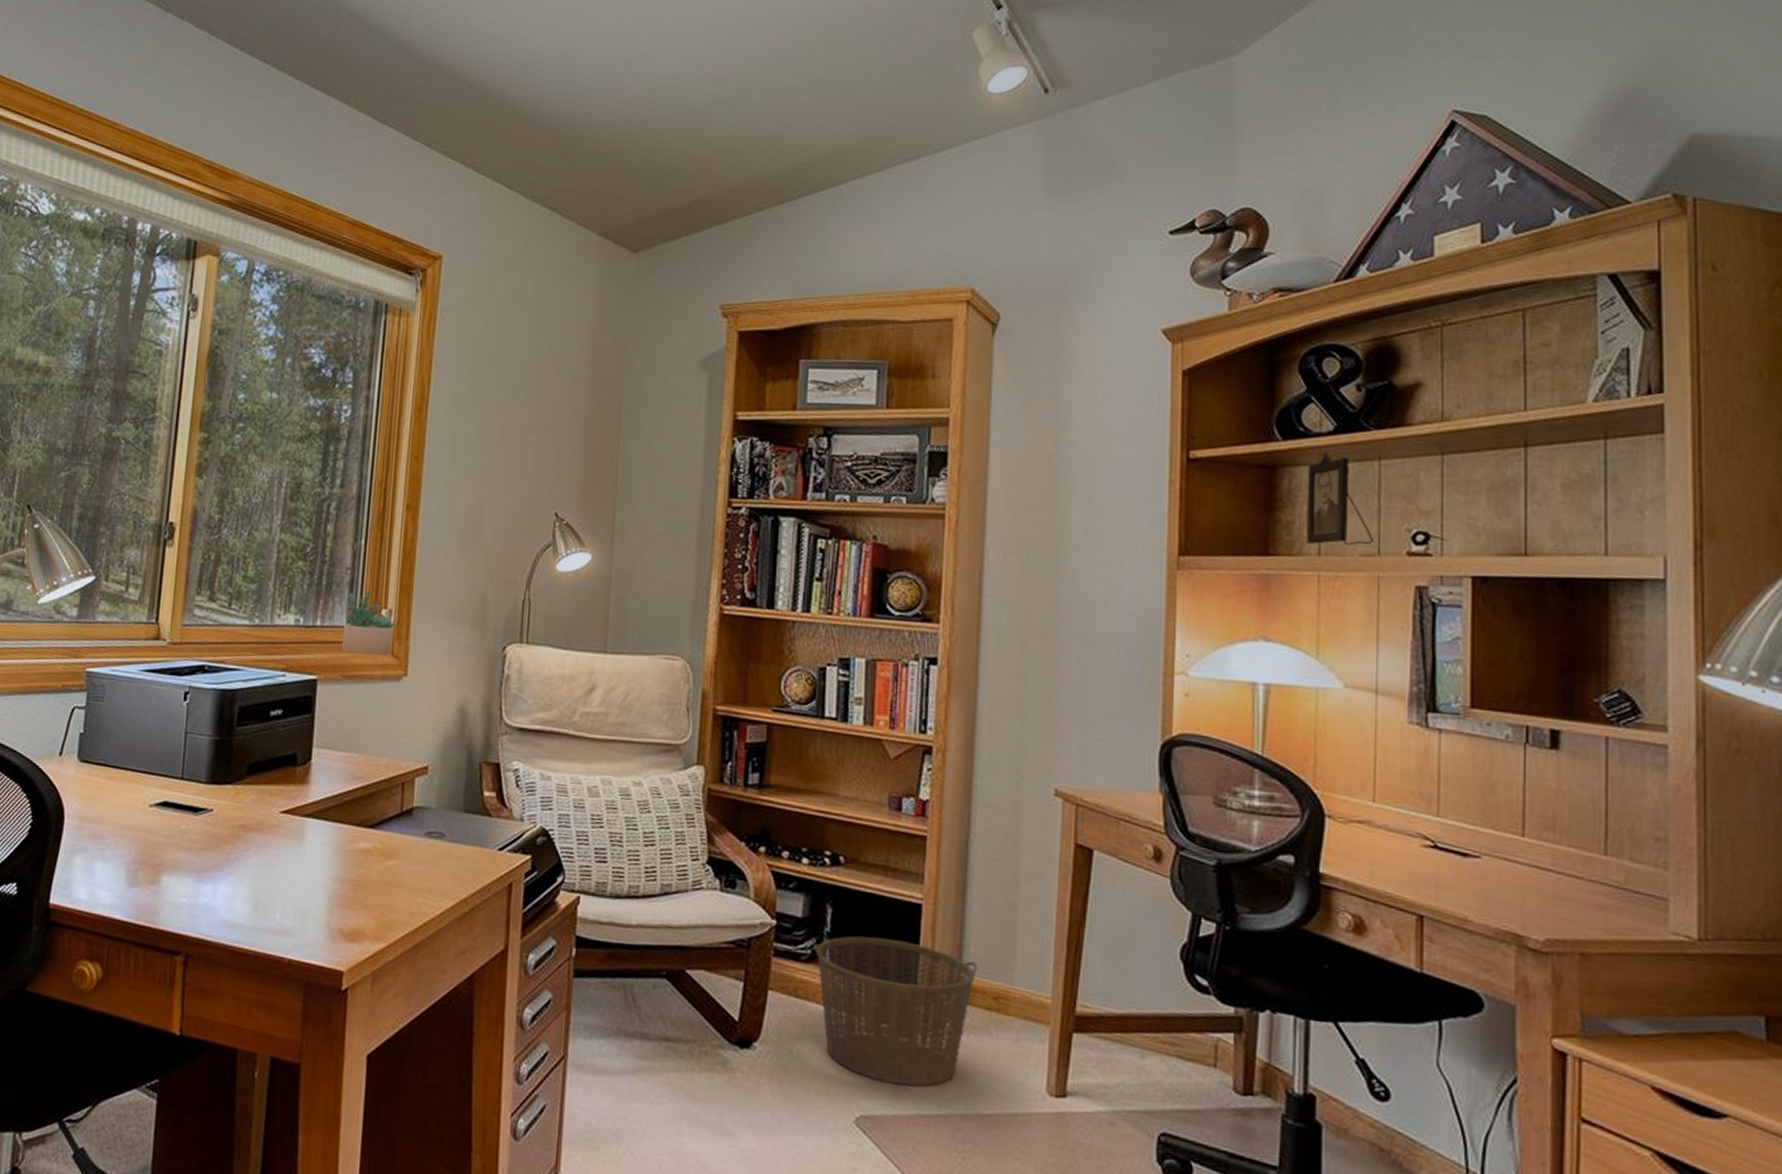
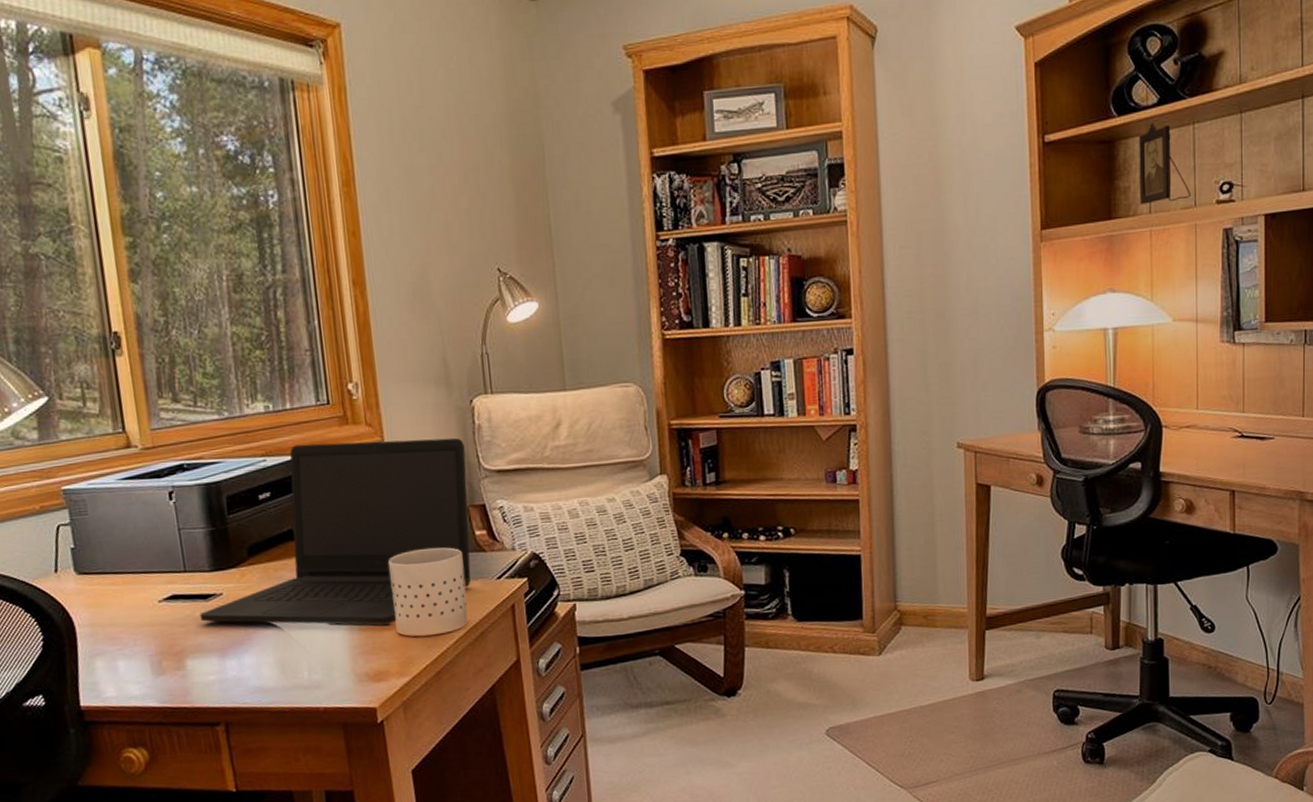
laptop: none [186,664,489,878] -> present [200,438,471,625]
succulent plant: present [342,591,398,655] -> none [310,368,366,429]
mug: none [380,800,466,902] -> present [387,547,469,637]
basket: present [813,936,978,1087] -> none [776,586,909,699]

